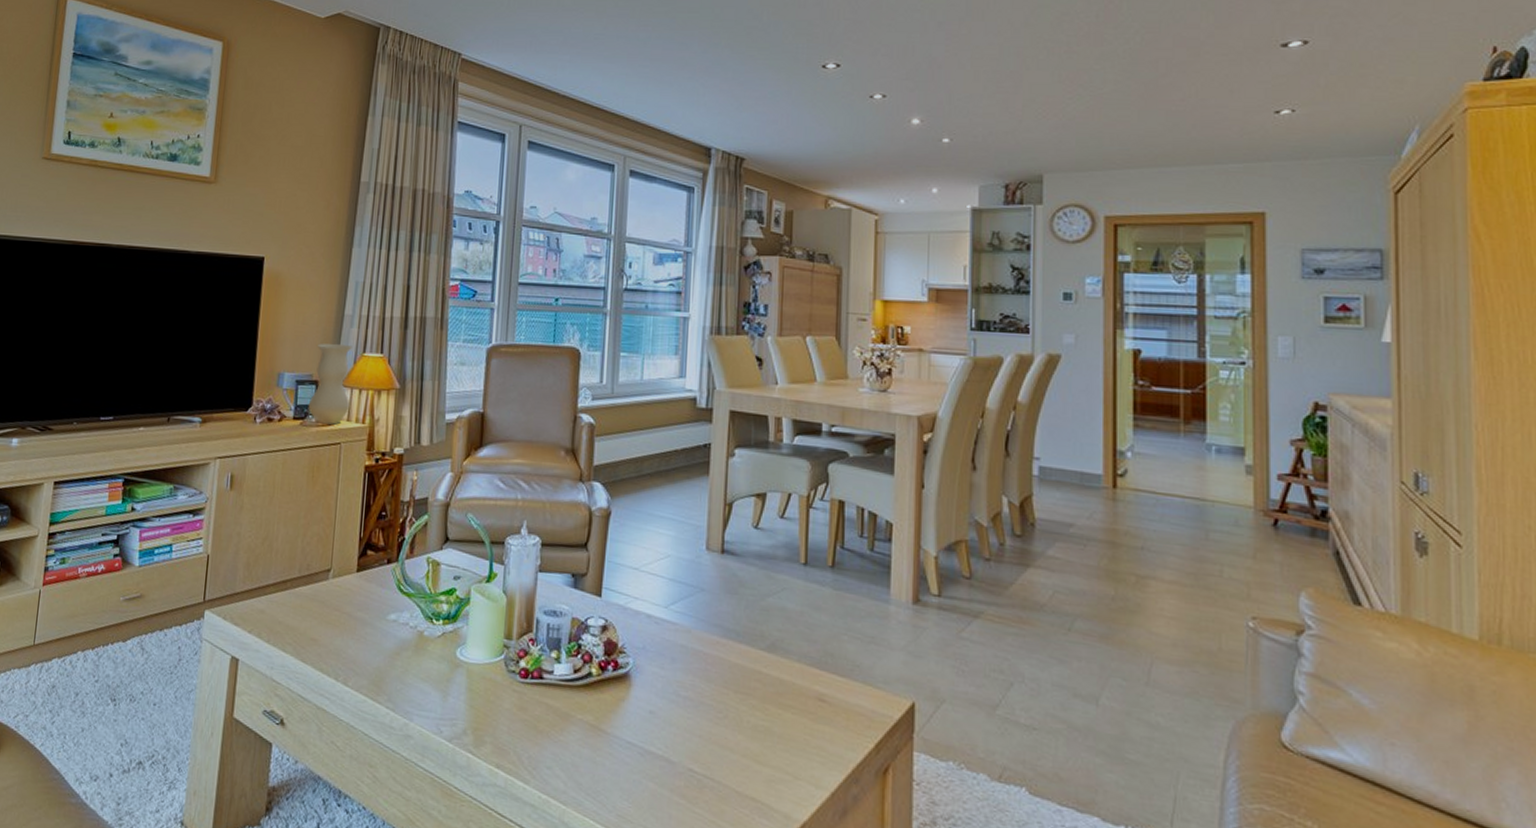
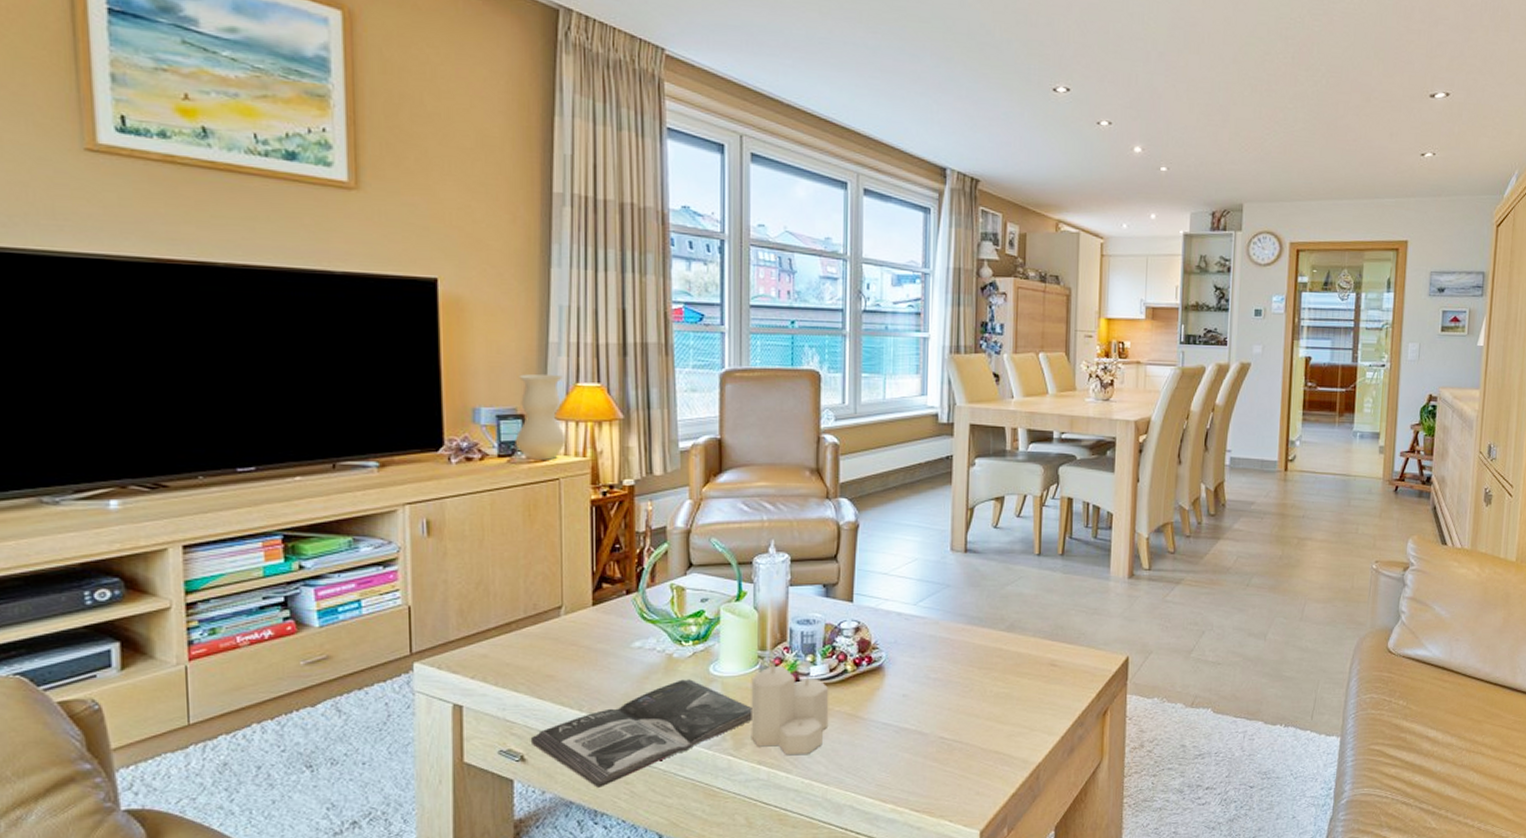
magazine: none [290,660,495,768] -> present [530,679,752,789]
candle: none [491,652,573,765] -> present [751,661,829,756]

